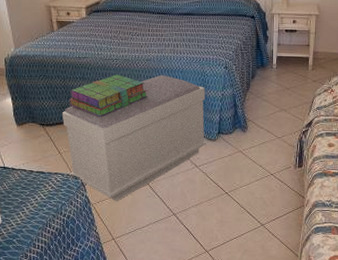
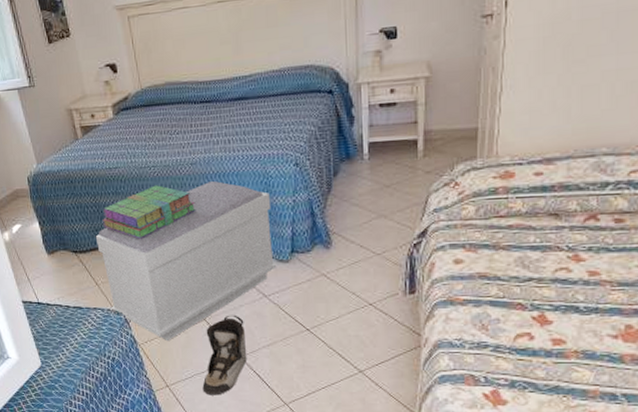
shoe: none [142,180,180,246] -> present [202,314,247,396]

